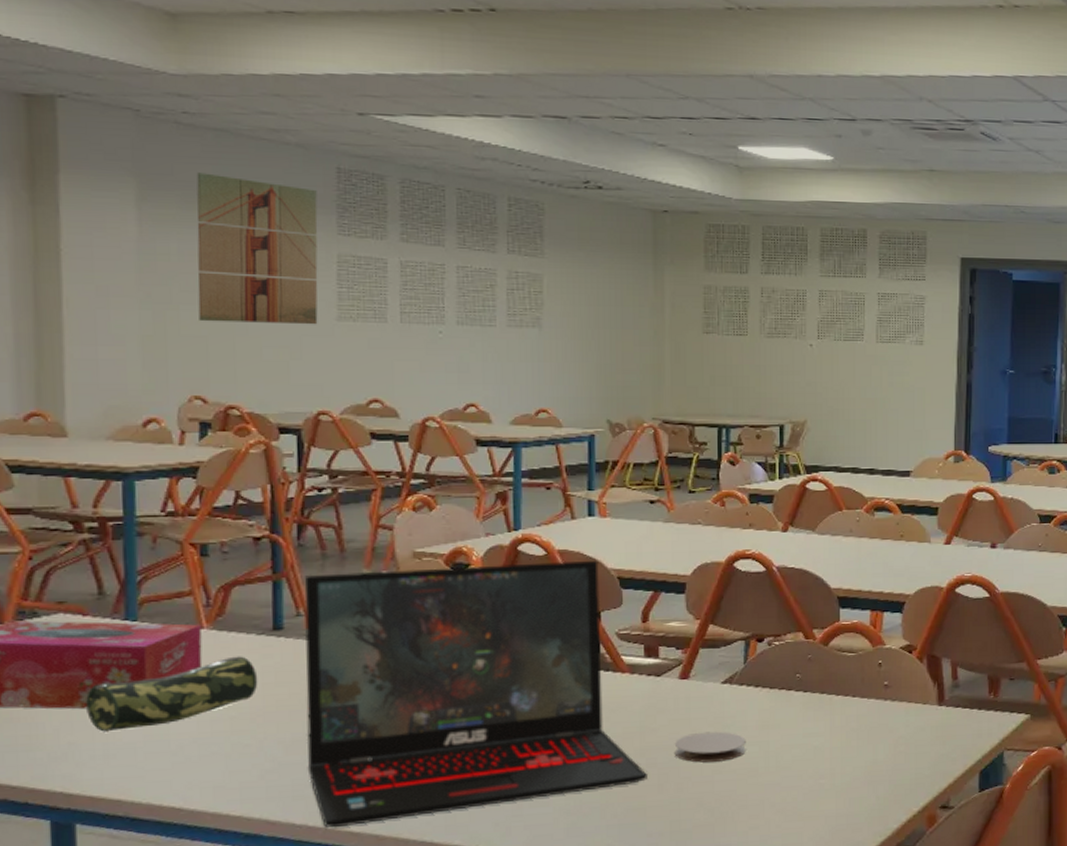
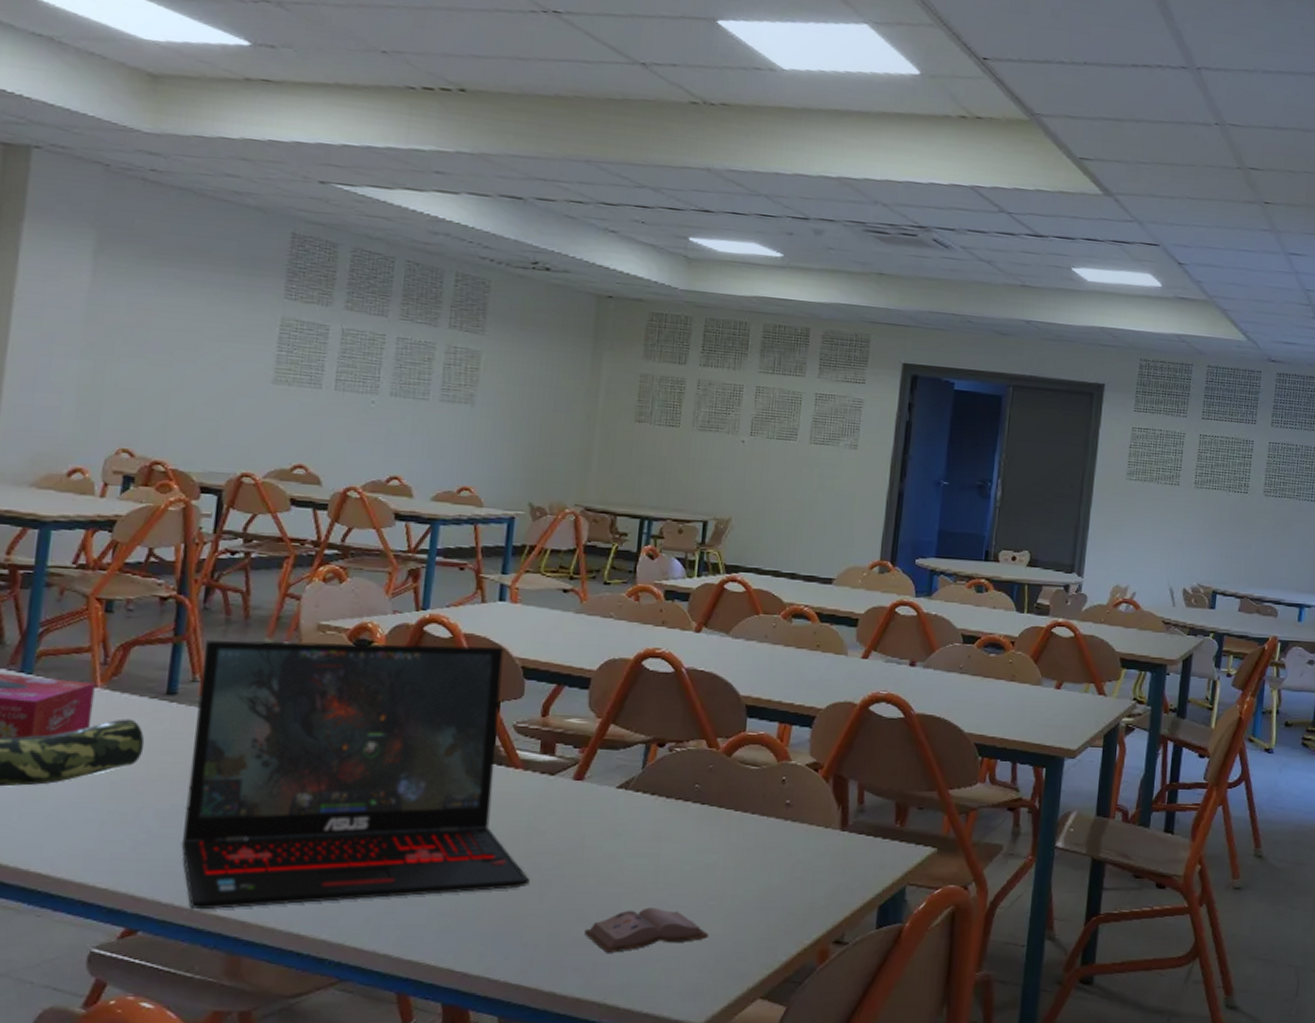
wall art: present [196,172,318,325] -> none [137,229,270,386]
coaster: present [674,731,746,763] -> none [560,838,636,872]
book: none [705,790,822,835] -> present [584,907,708,953]

